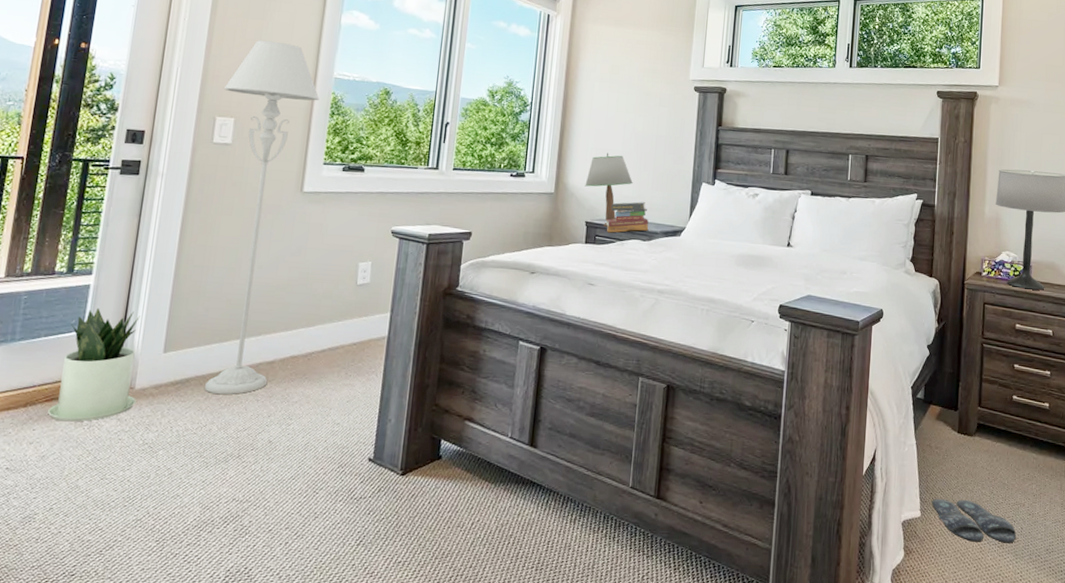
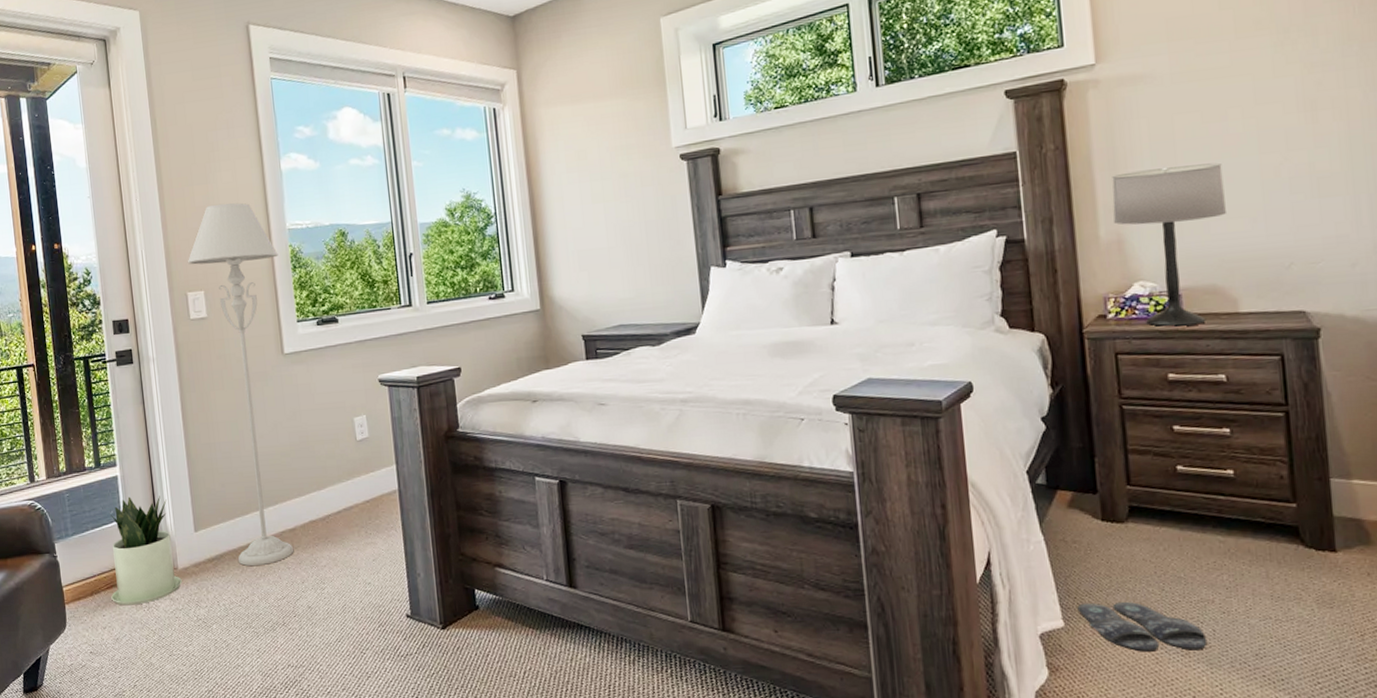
table lamp: present [585,153,633,228] -> none [573,252,628,339]
books: present [605,202,649,233] -> none [604,302,657,344]

